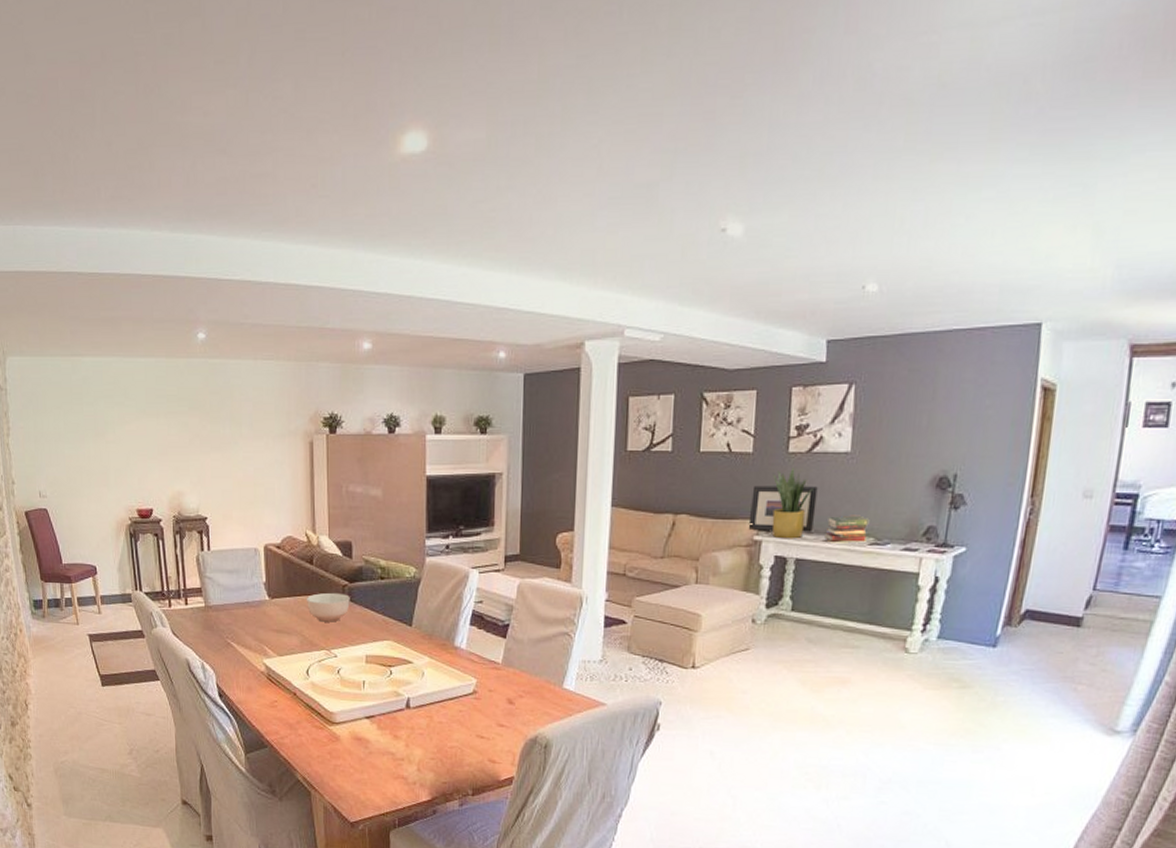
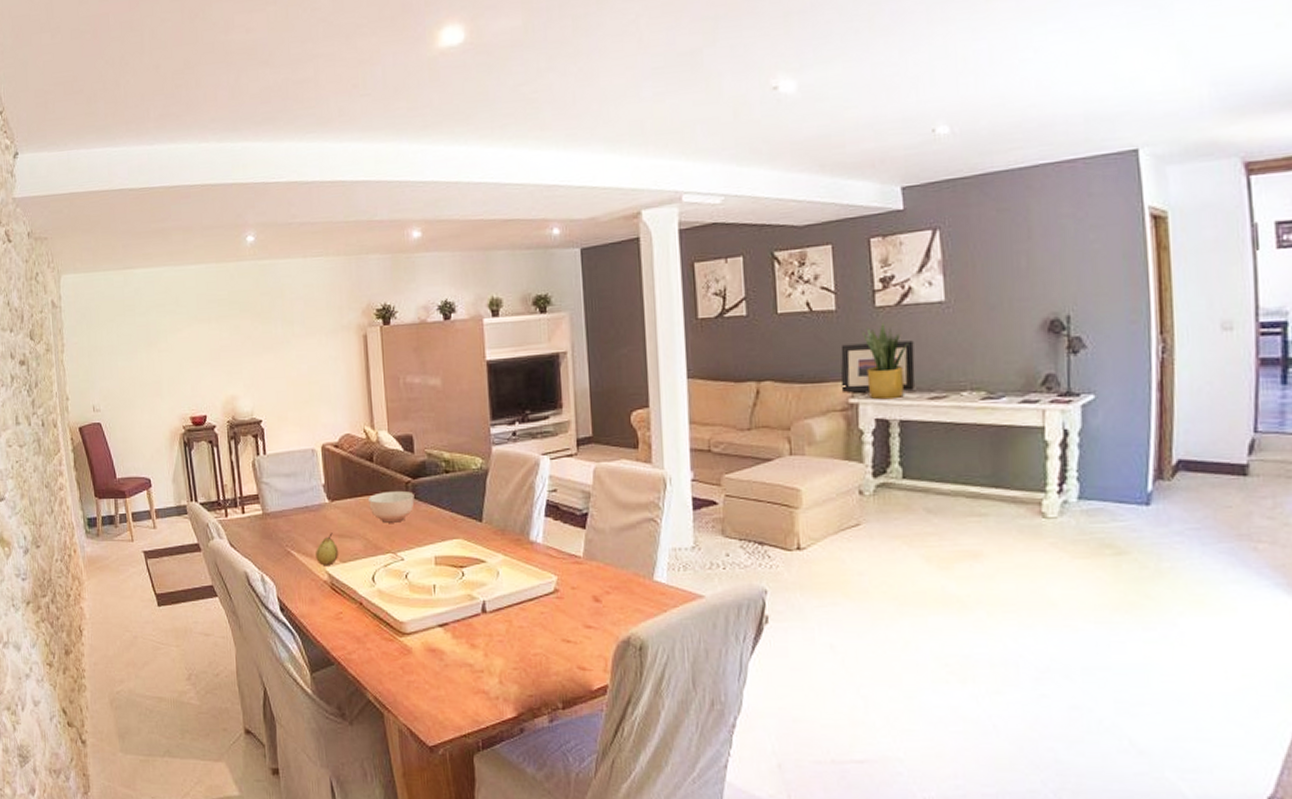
fruit: none [254,628,277,658] -> present [316,533,339,566]
books: present [824,516,868,543] -> none [929,369,977,399]

